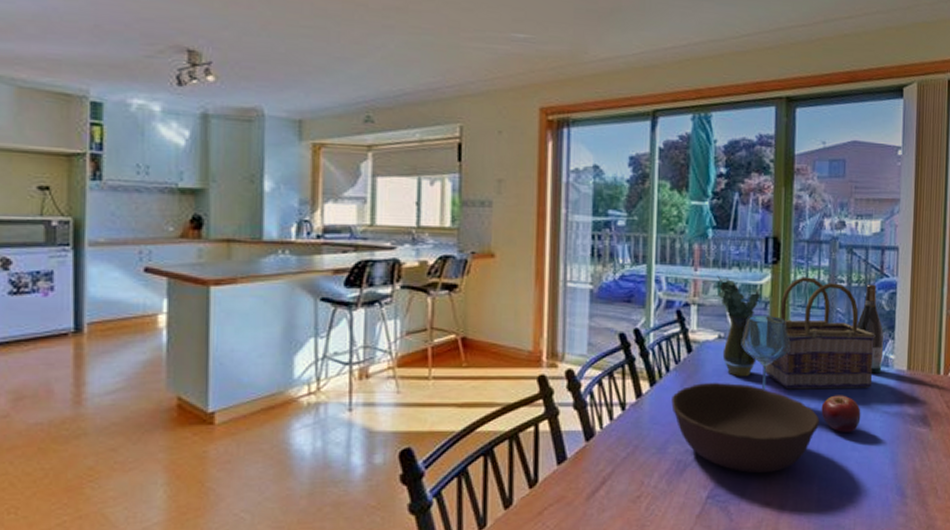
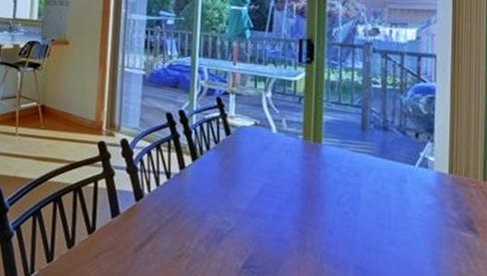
bowl: present [671,382,819,474] -> none [211,163,354,254]
vase: present [717,275,761,377] -> none [253,70,295,162]
wine glass: present [742,314,791,390] -> none [277,107,324,176]
basket: present [765,277,876,390] -> none [299,76,413,186]
fruit: present [821,395,861,432] -> none [356,189,399,227]
wine bottle: present [857,284,884,374] -> none [393,87,422,174]

